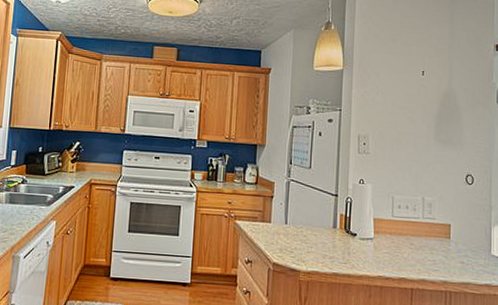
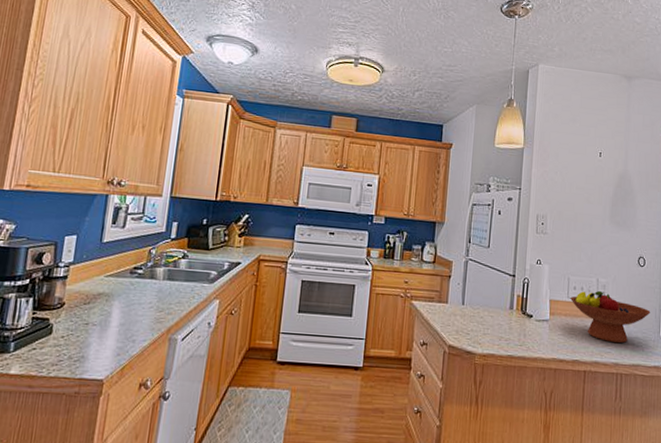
fruit bowl: none [395,209,481,262] -> present [571,290,651,344]

